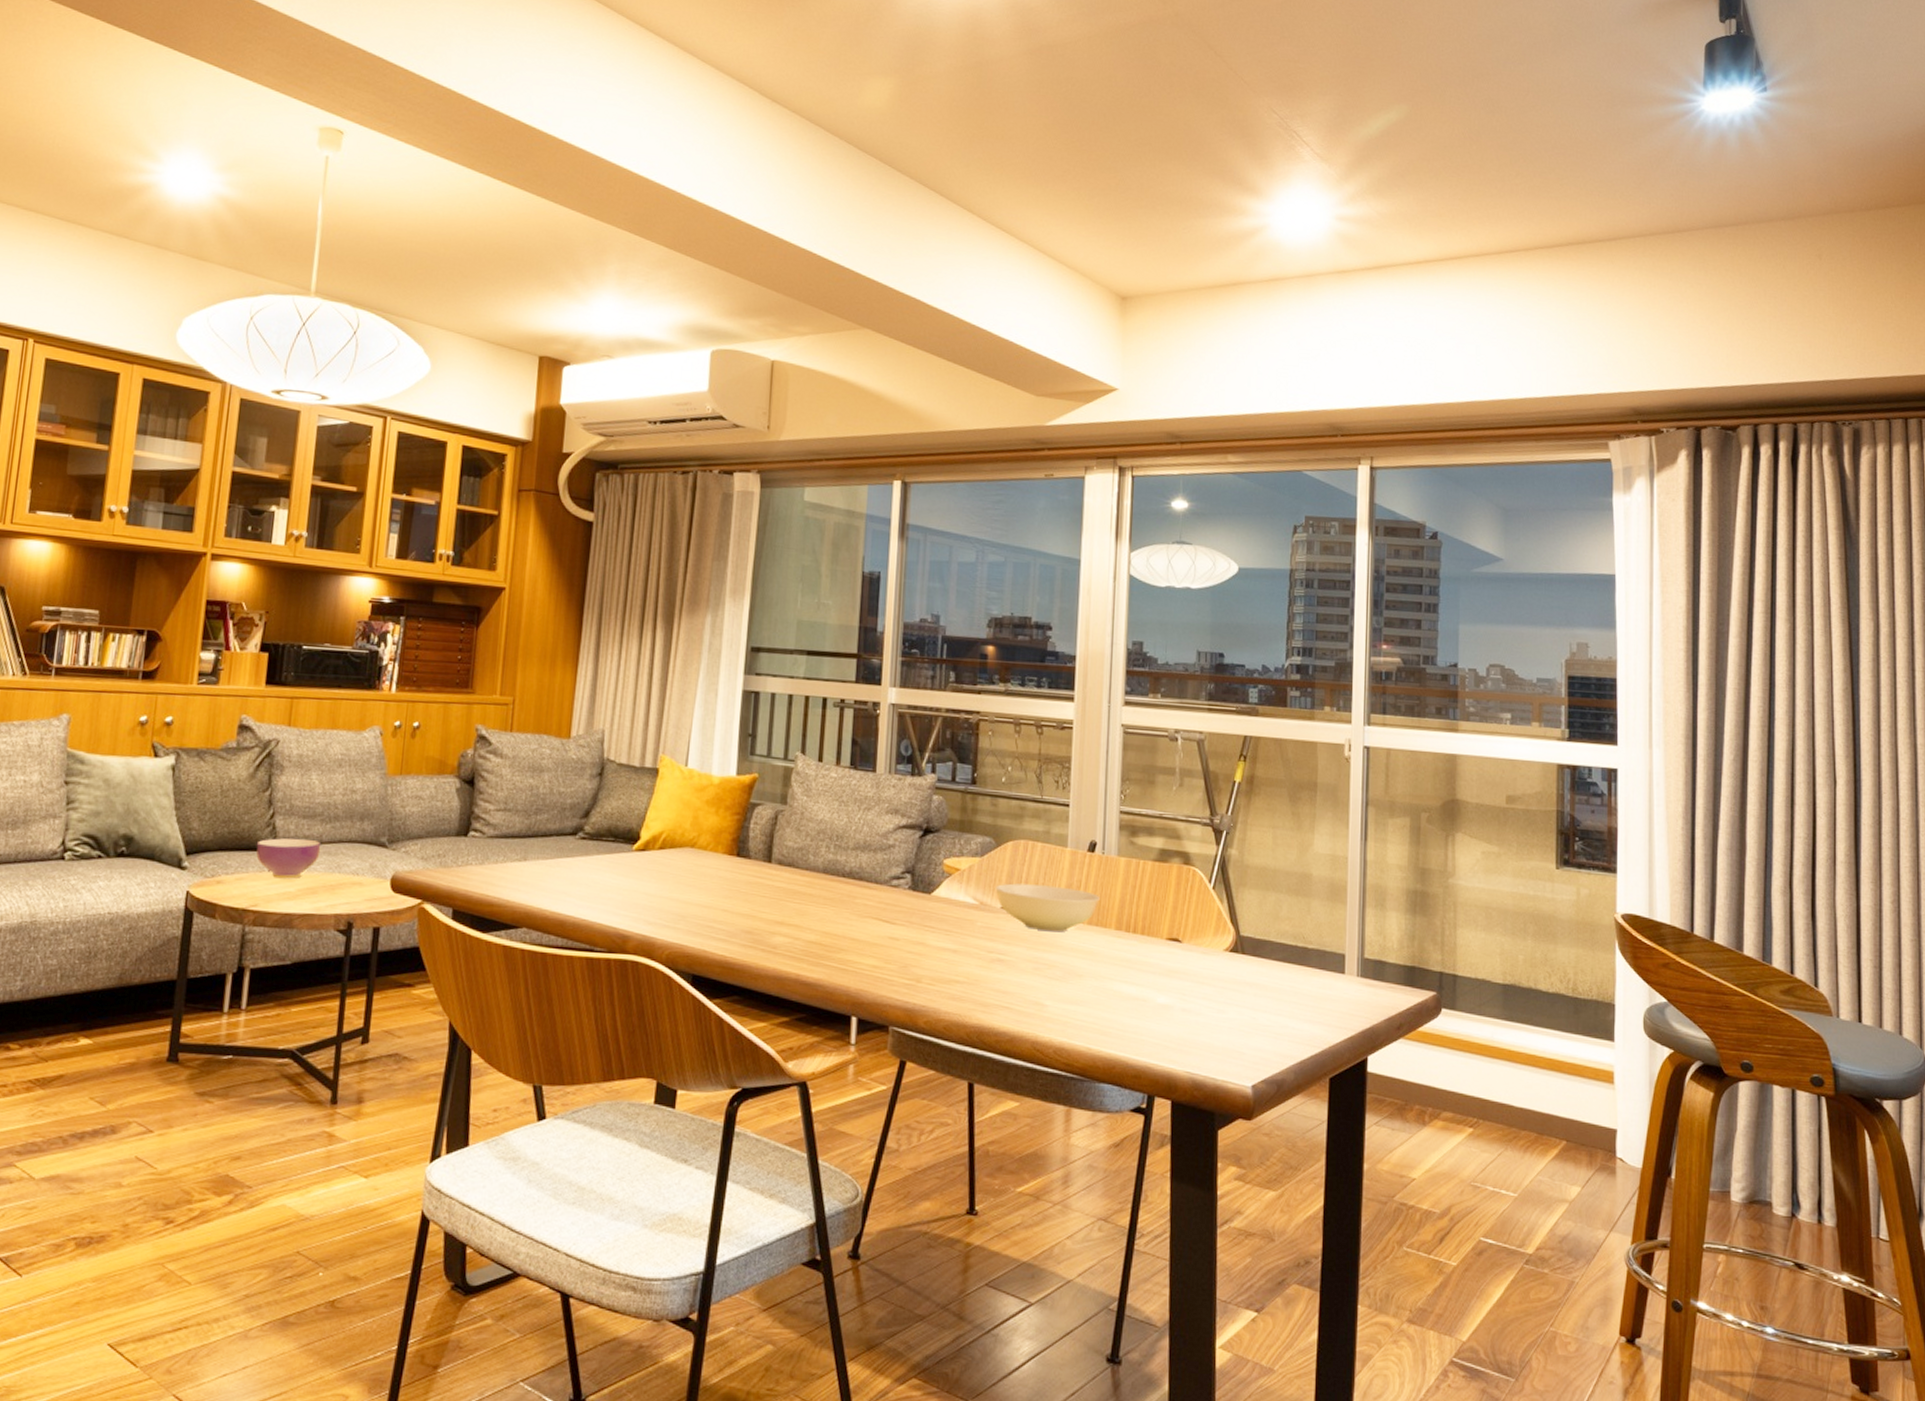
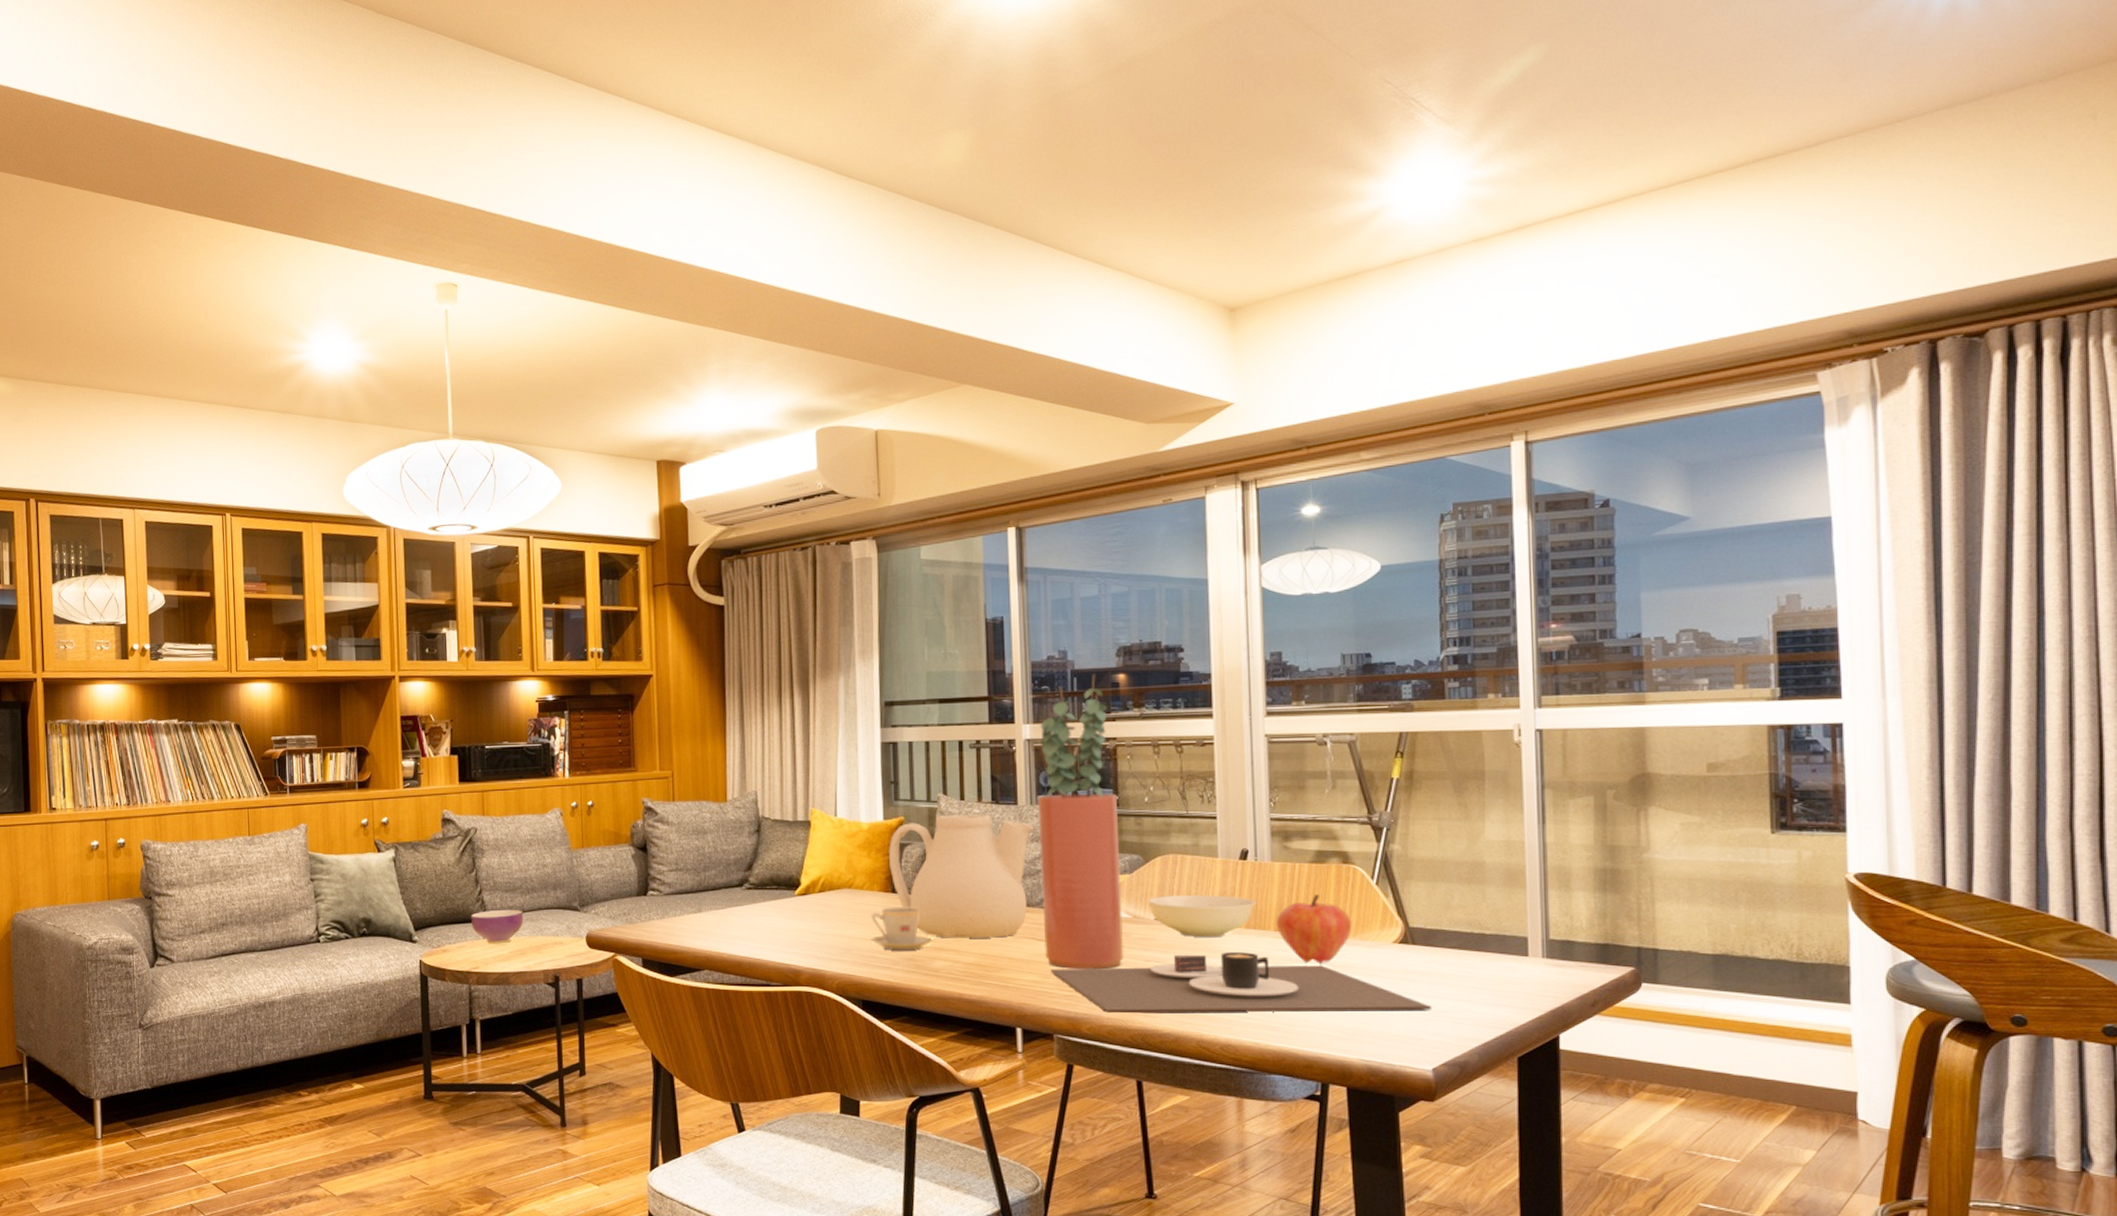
teacup: none [709,872,774,923] -> present [871,906,933,951]
teapot: none [737,776,890,915] -> present [889,814,1034,938]
vase: none [888,643,975,958] -> present [1037,674,1125,969]
place setting: none [892,947,1256,1023] -> present [1050,952,1432,1014]
fruit: none [1117,894,1188,968] -> present [1275,894,1352,964]

